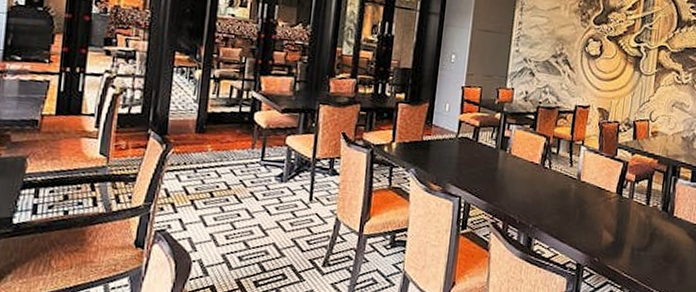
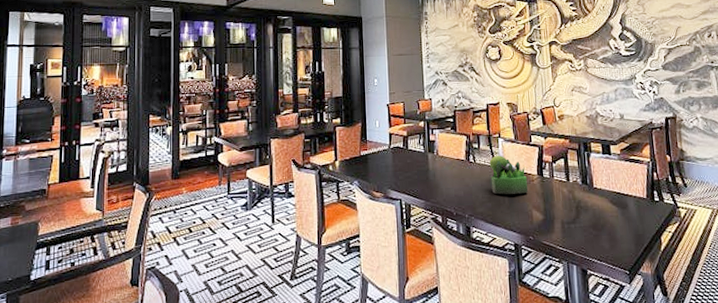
plant: none [563,165,604,211] -> present [489,156,528,195]

